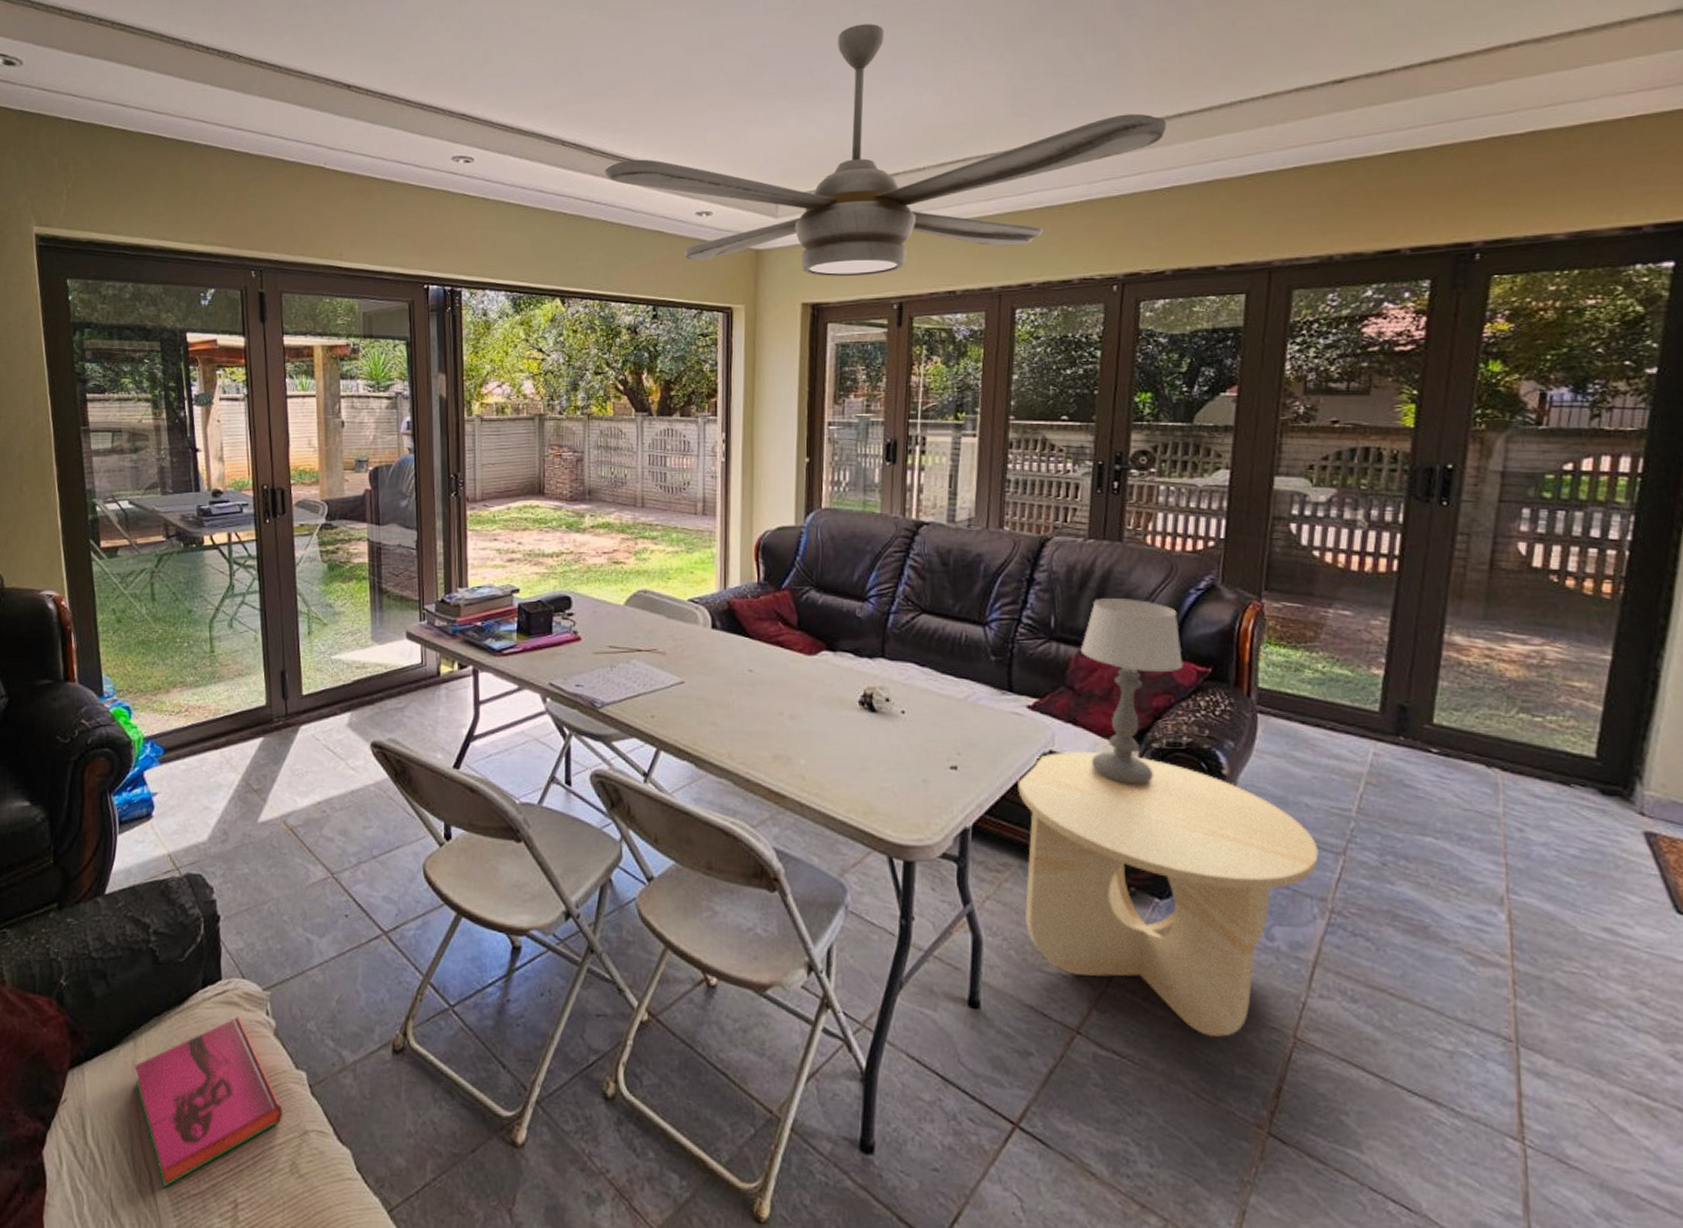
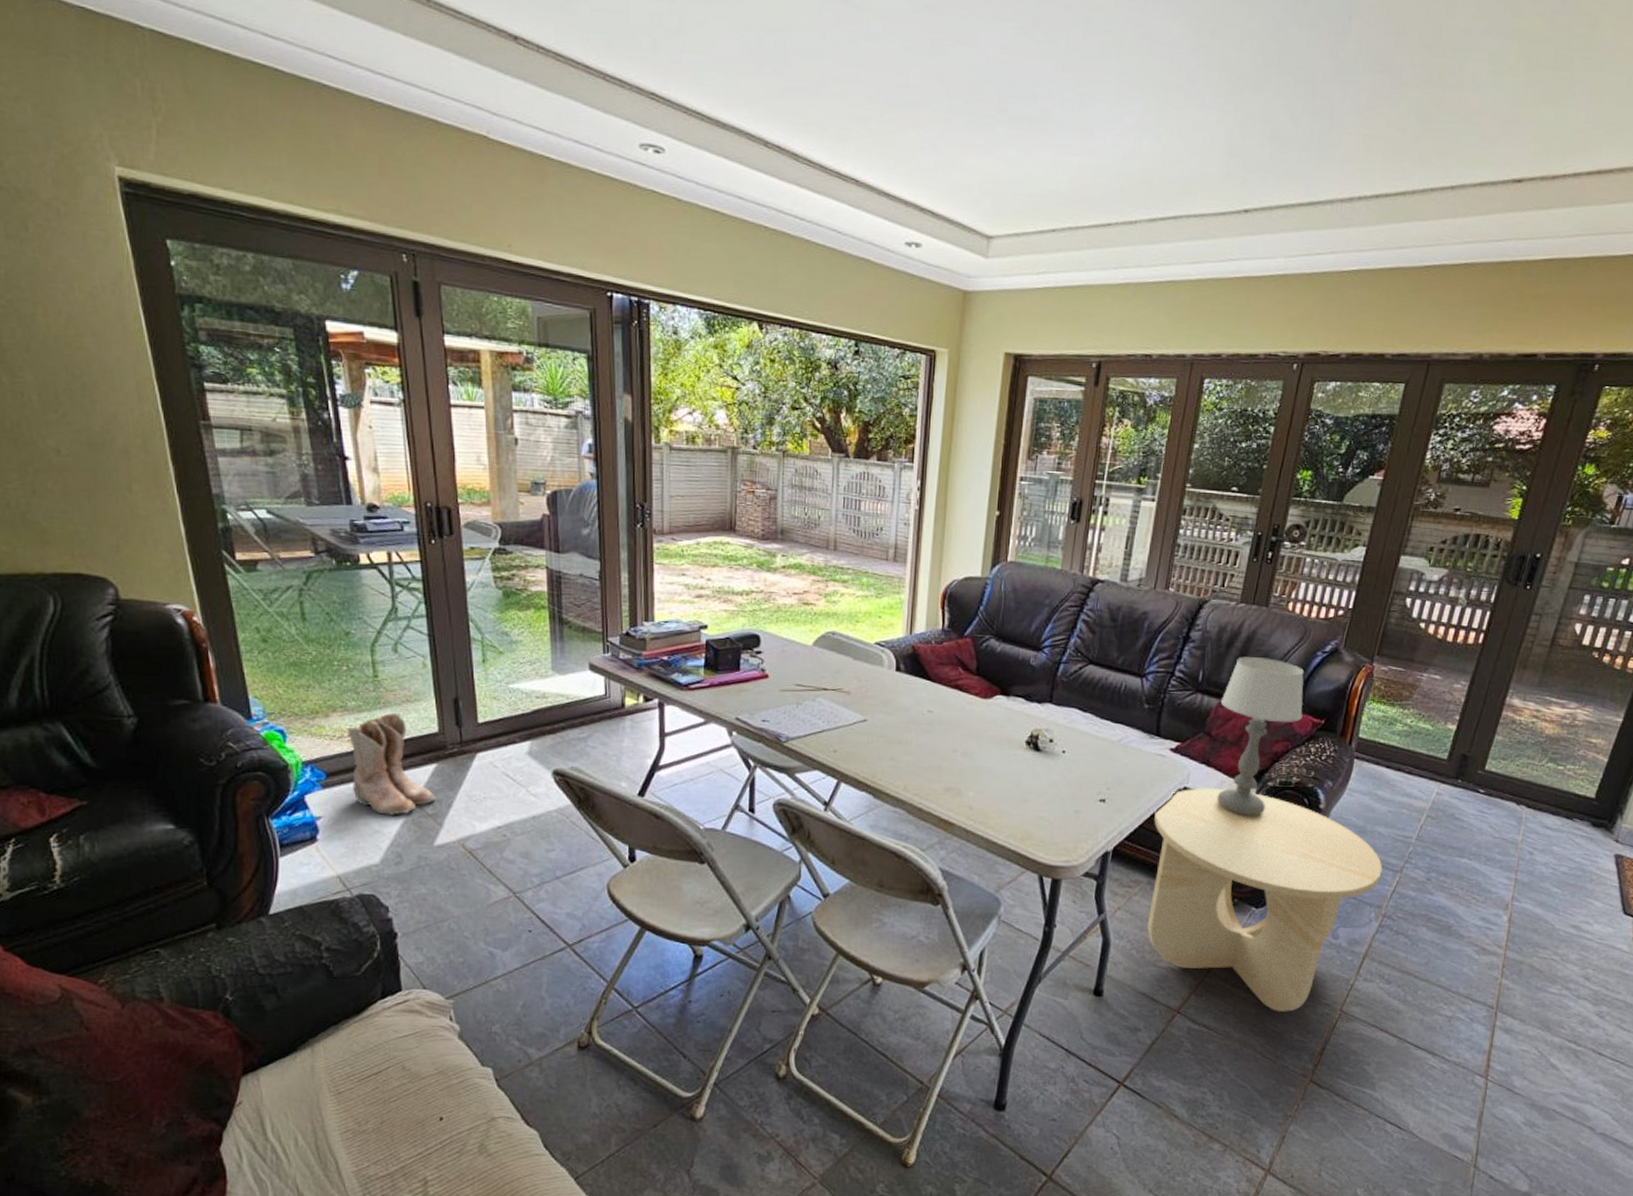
hardback book: present [135,1016,283,1188] -> none [314,1023,469,1172]
boots: none [185,686,261,791] -> present [347,712,436,815]
ceiling fan: present [605,24,1167,277] -> none [811,49,1365,331]

